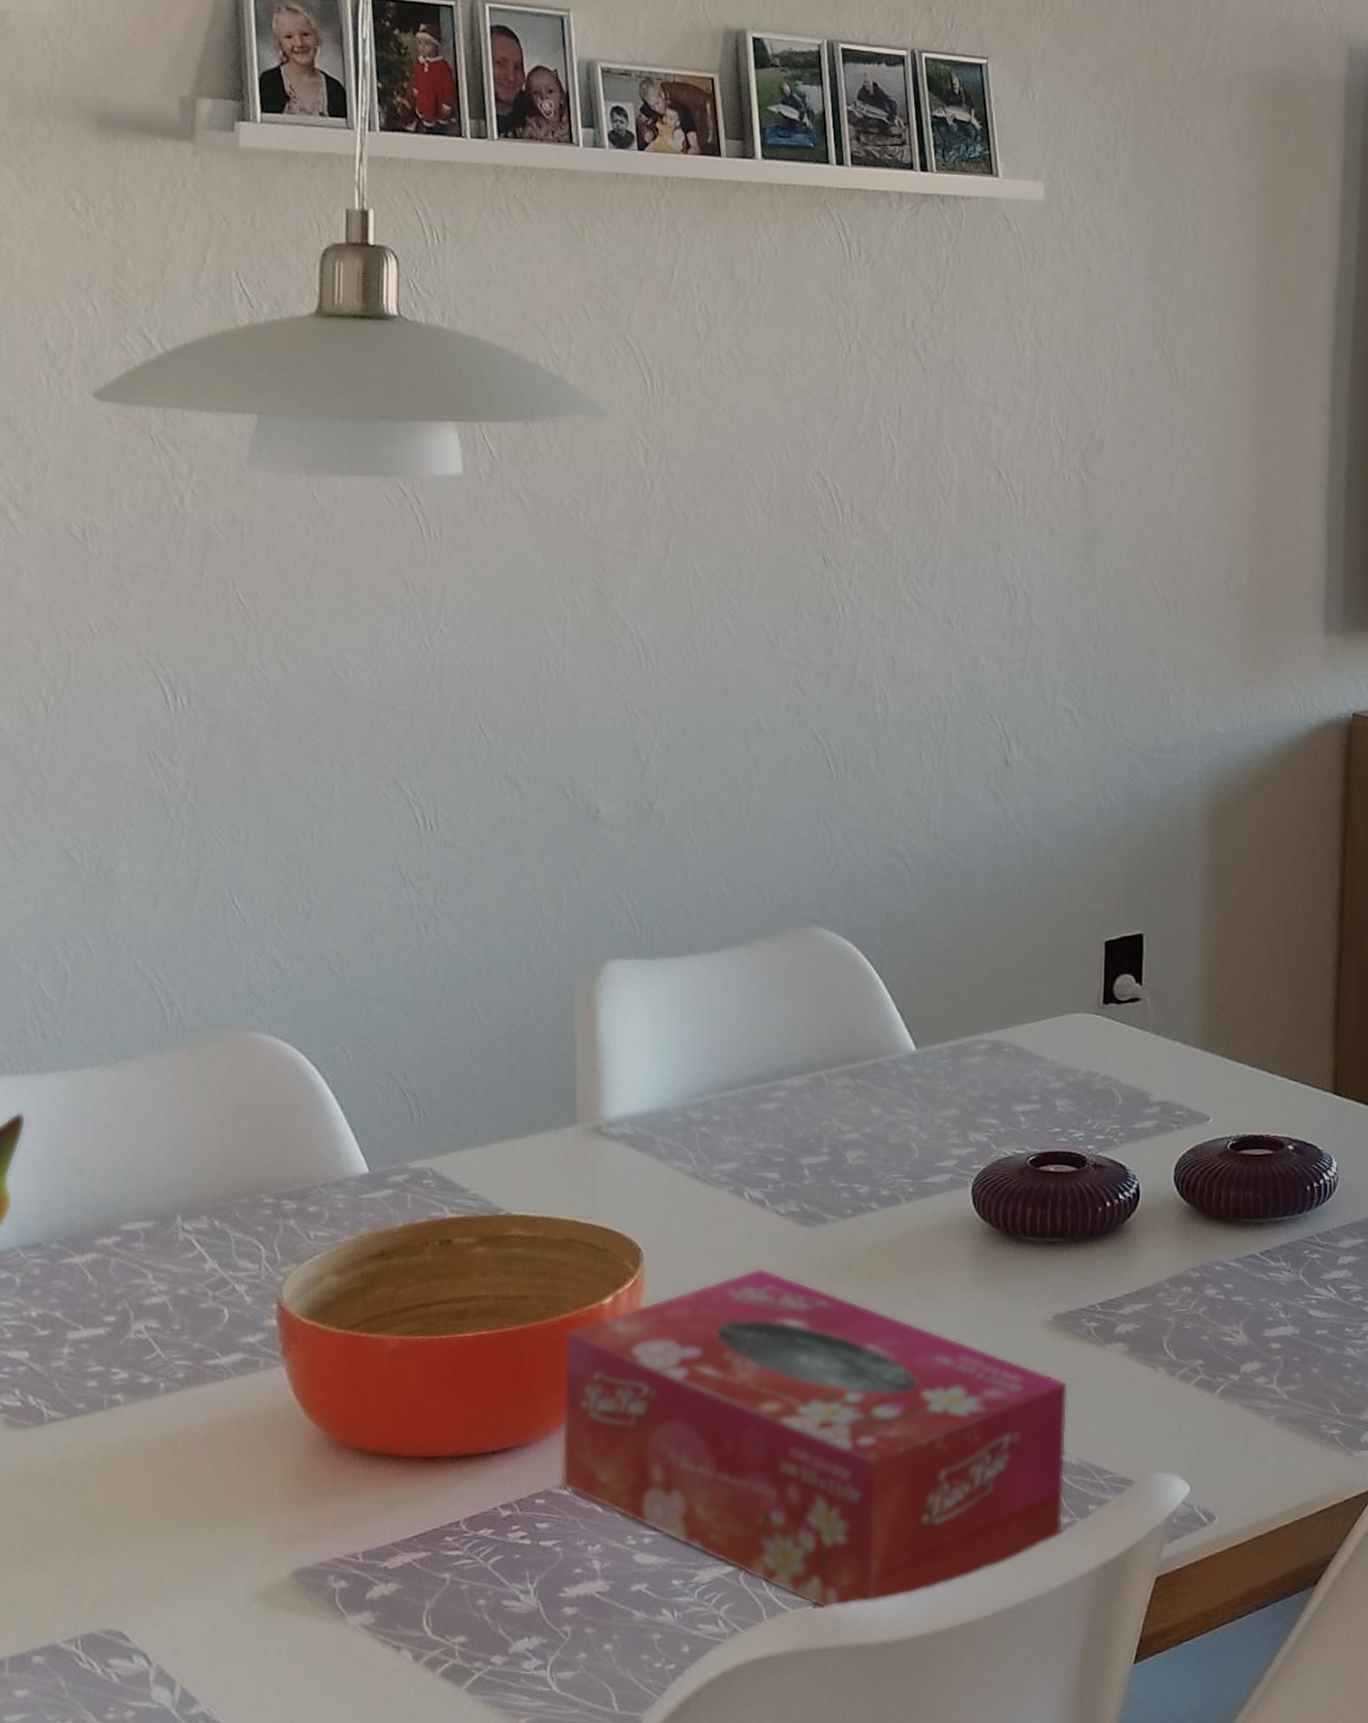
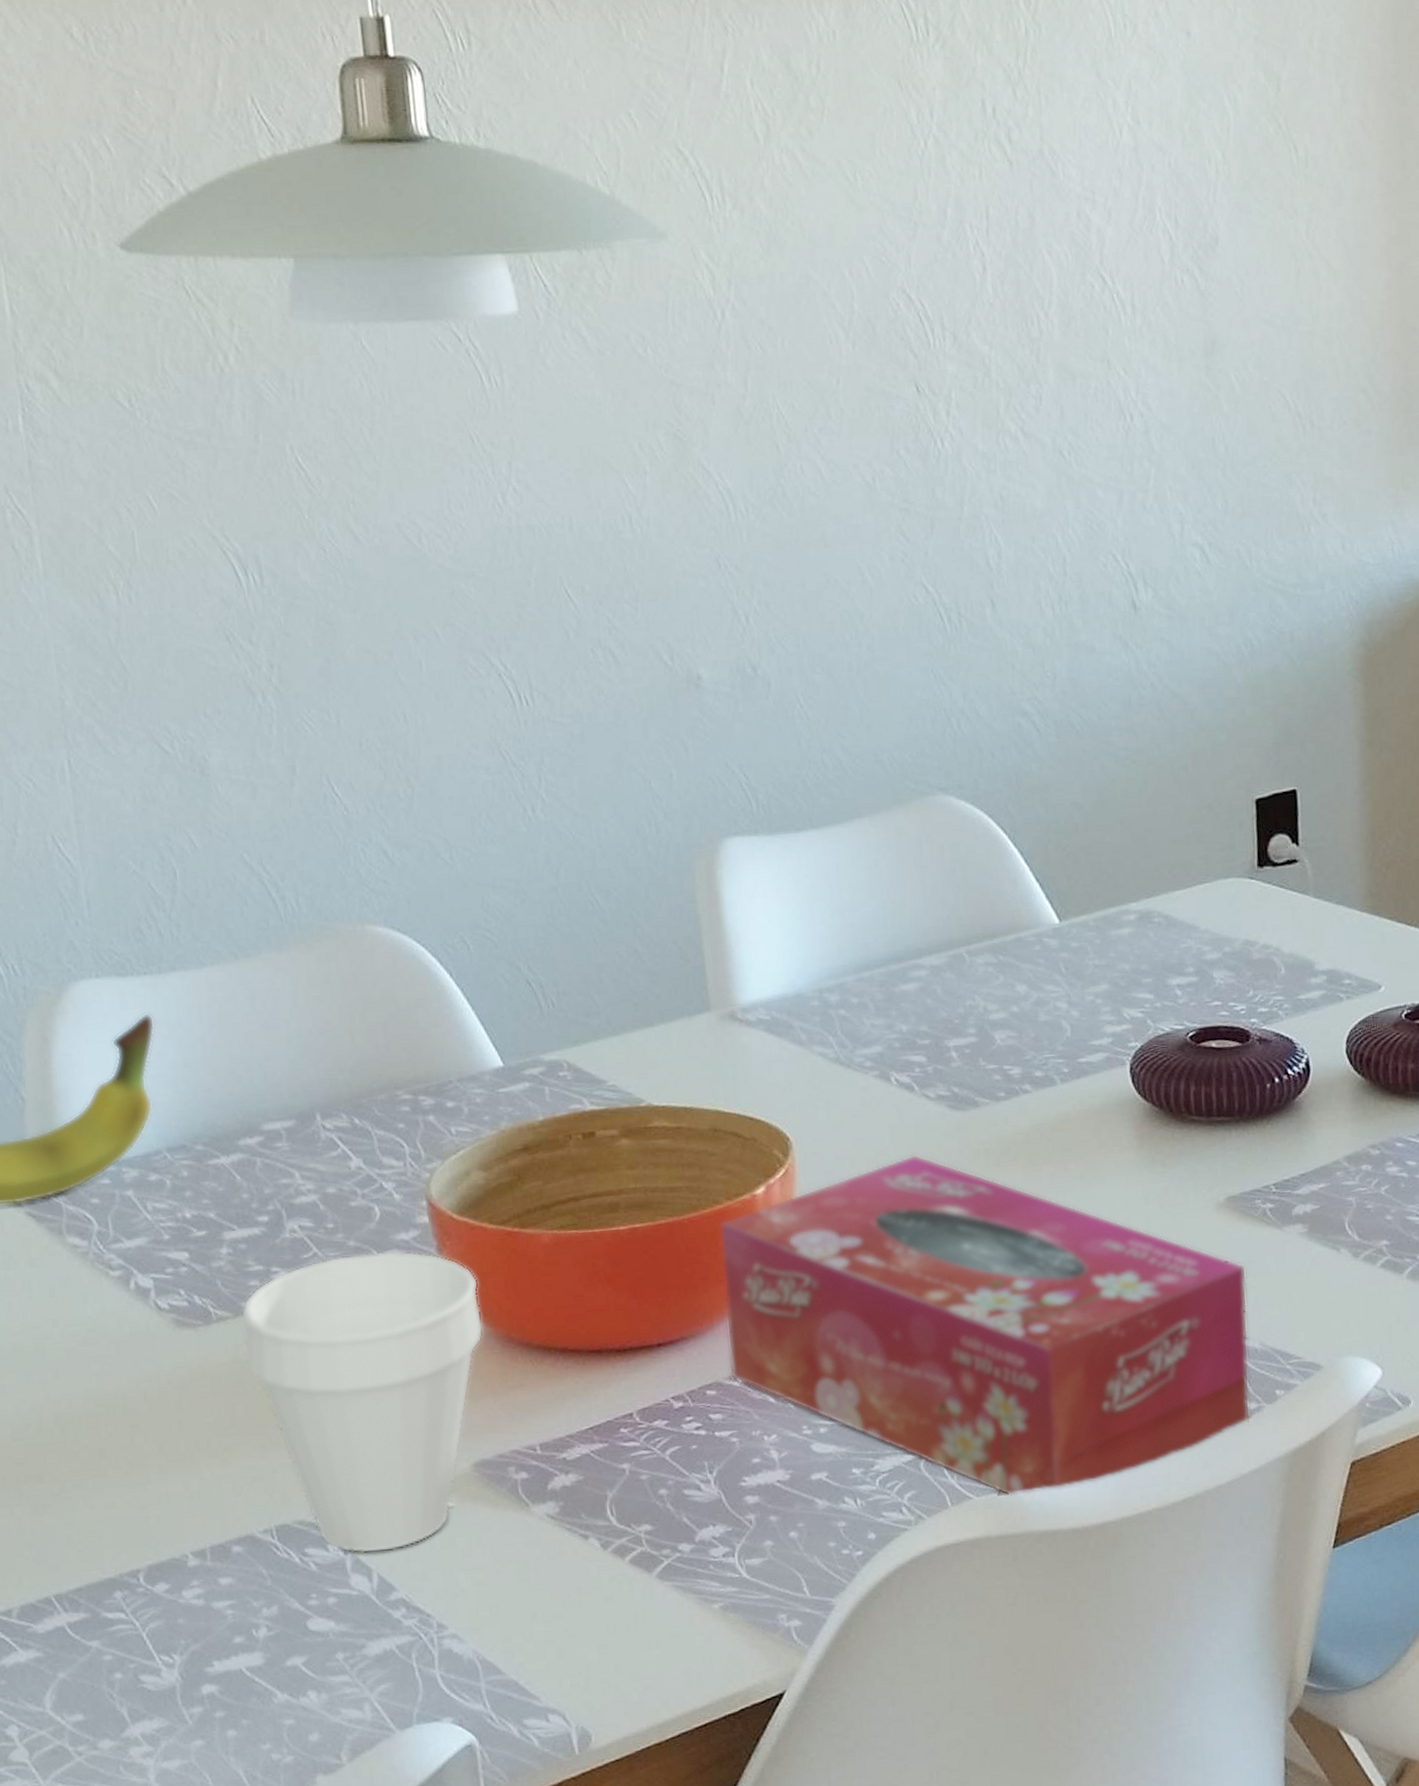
cup: none [73,1354,320,1665] -> present [240,1251,484,1554]

